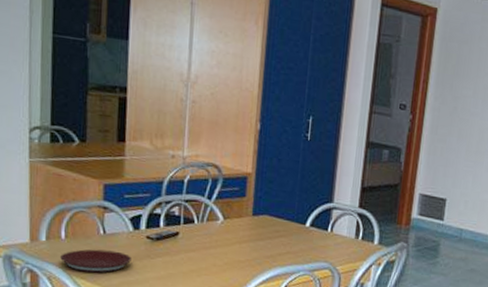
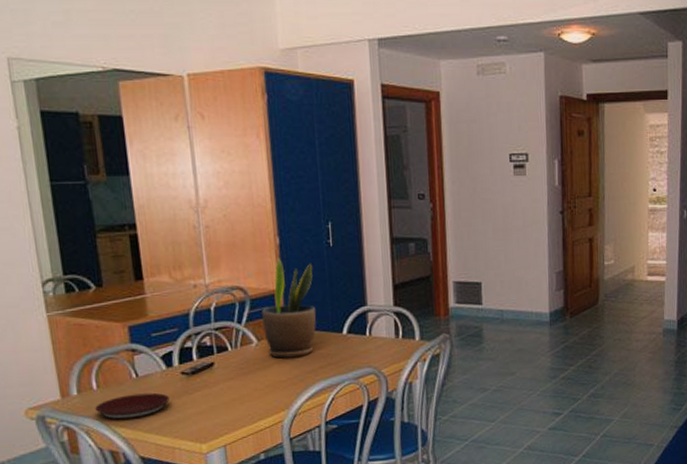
potted plant: none [230,142,287,241] -> present [262,257,317,359]

